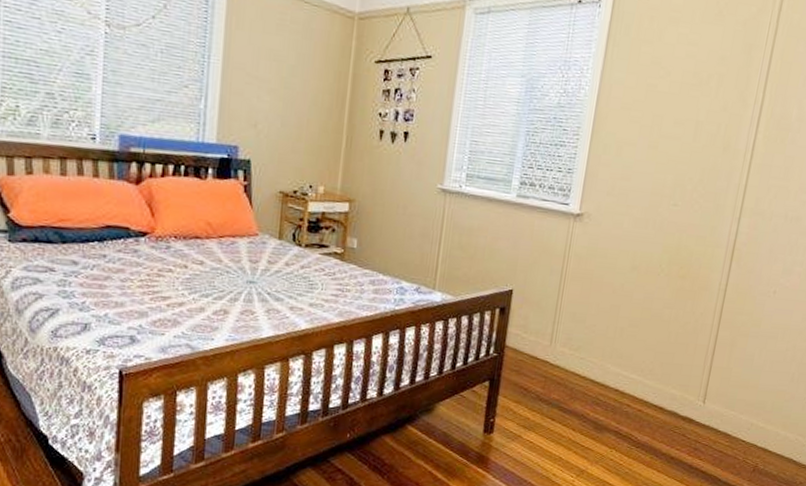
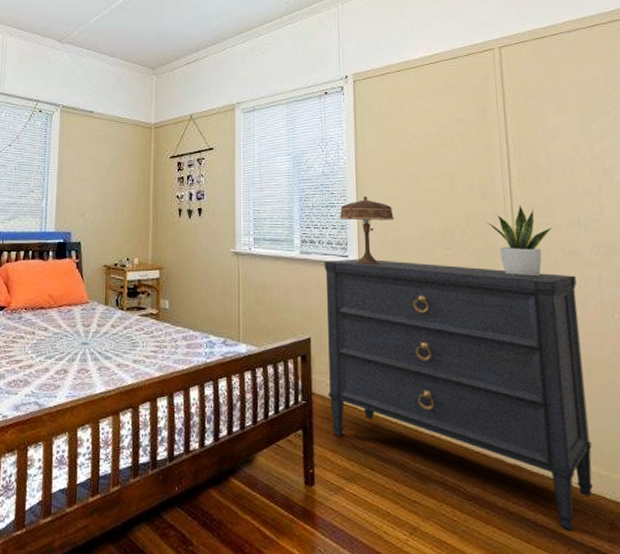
dresser: none [520,207,790,472] -> present [324,259,593,531]
table lamp: none [567,137,627,217] -> present [339,196,394,266]
potted plant: none [720,163,783,242] -> present [486,204,552,278]

